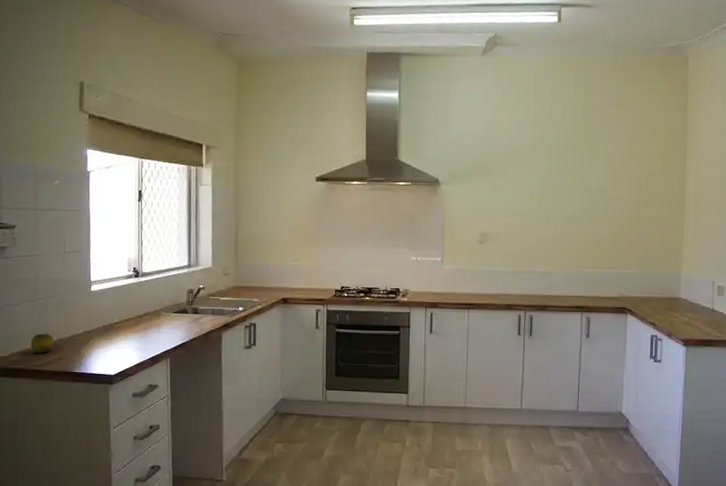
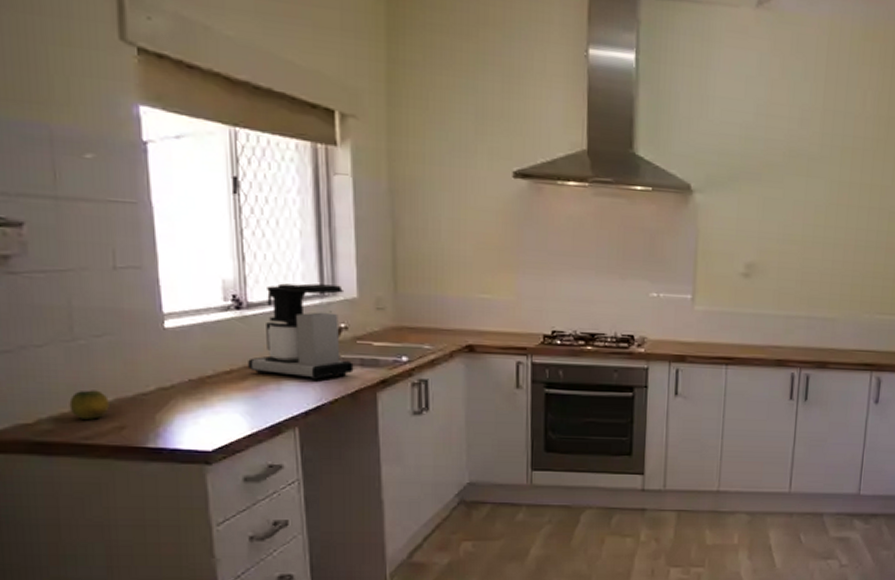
coffee maker: none [140,258,207,325] -> present [248,283,354,380]

